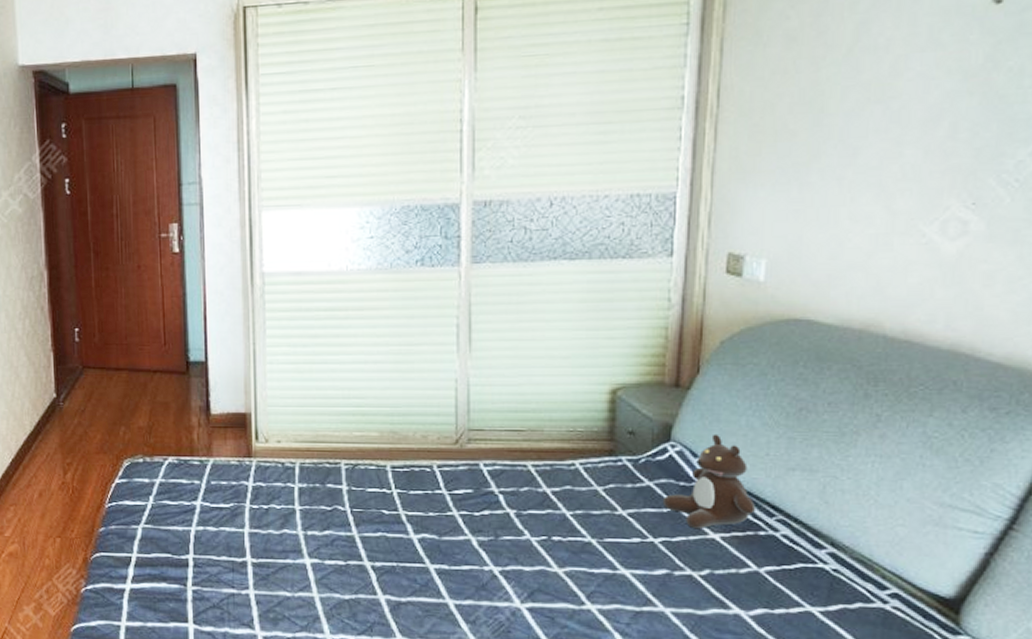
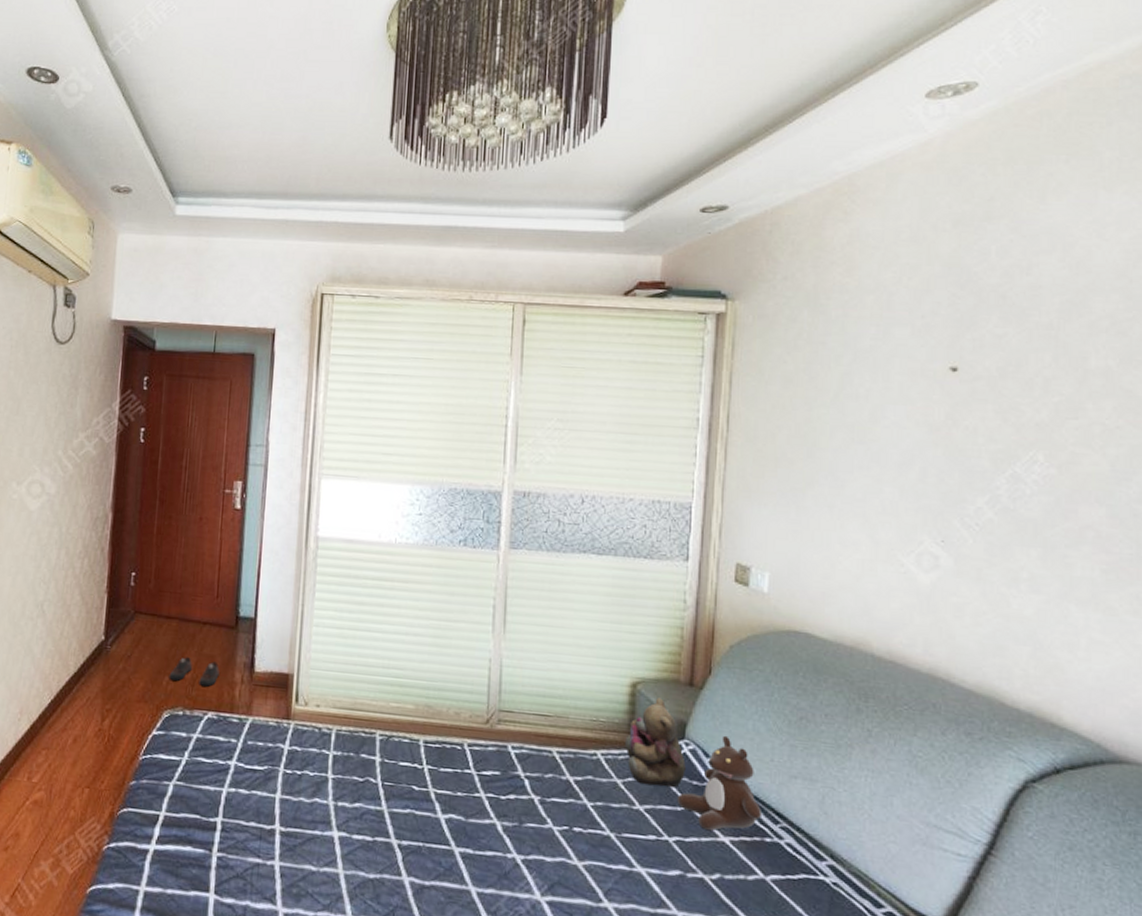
shoe: none [125,406,175,433] -> present [169,657,220,687]
teddy bear: none [605,402,672,491] -> present [625,697,686,788]

